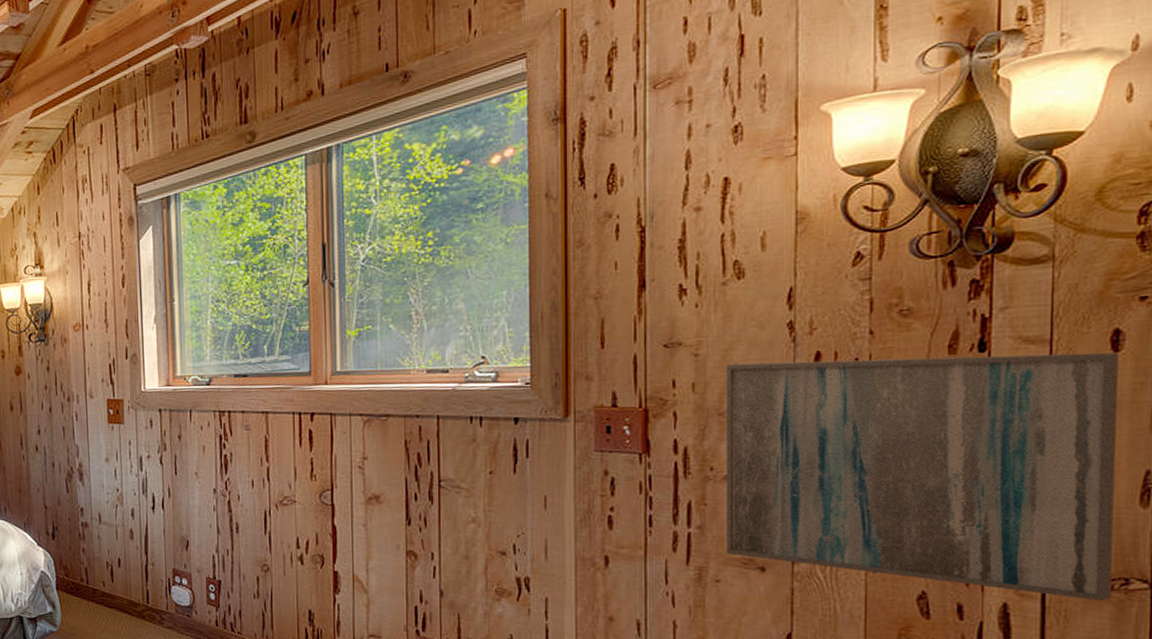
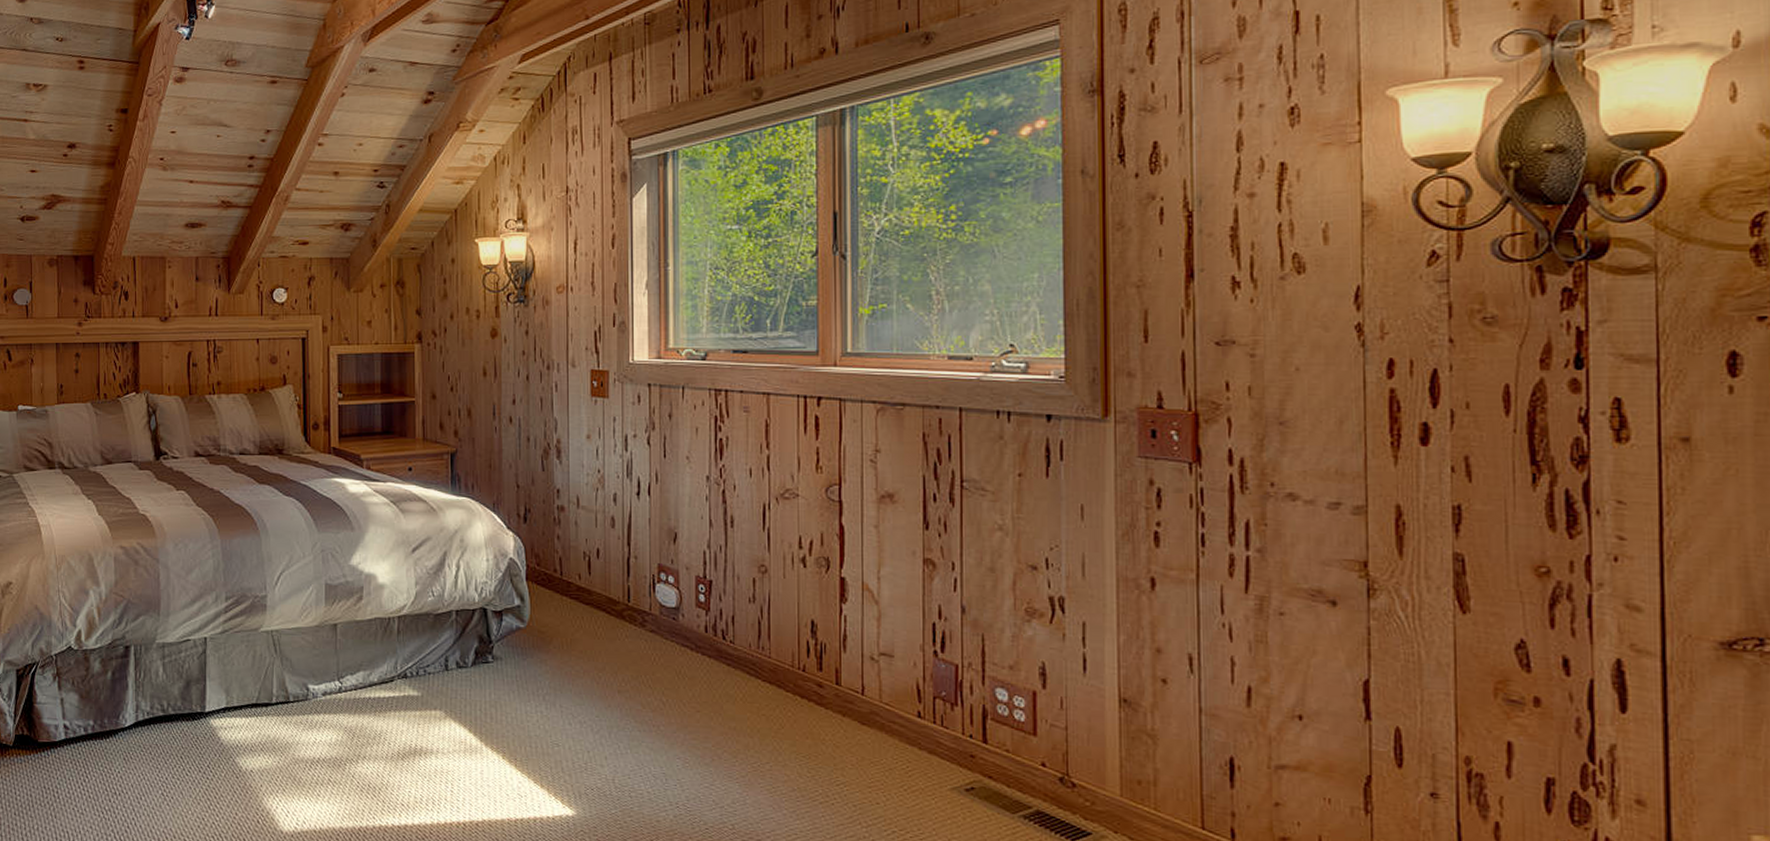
wall art: present [727,352,1118,601] -> none [1287,367,1743,663]

